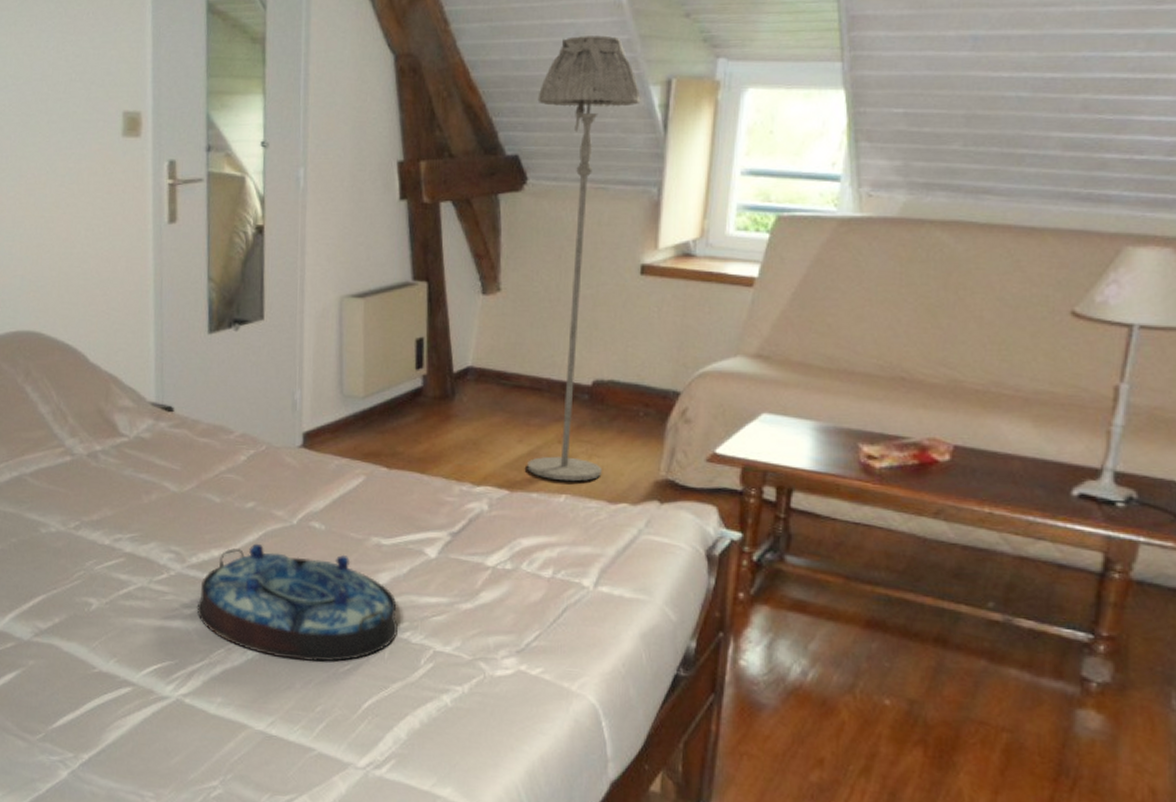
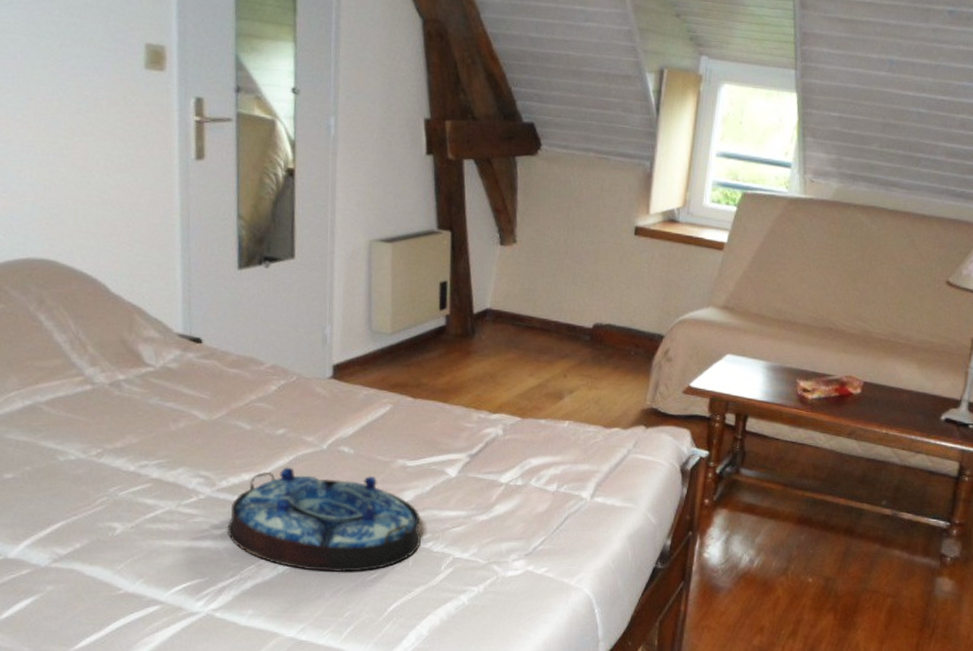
floor lamp: present [527,35,641,482] -> none [537,22,639,410]

